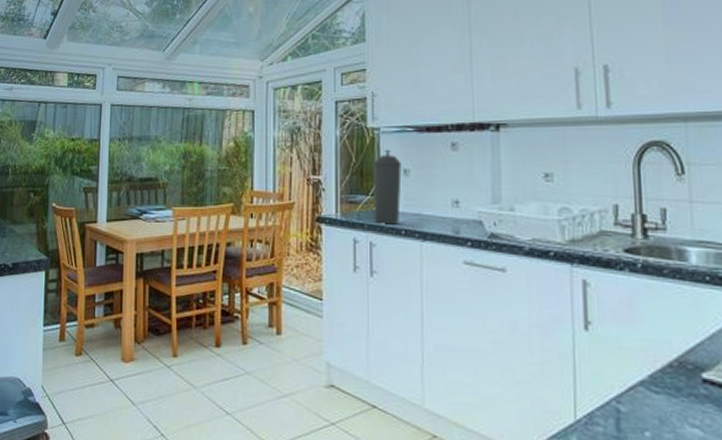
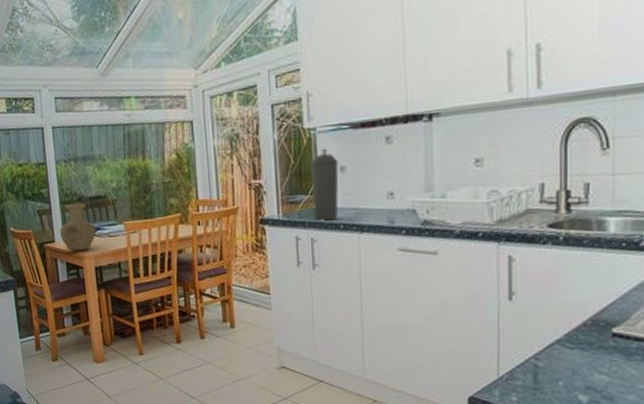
vase: none [103,183,142,235] -> present [59,203,96,252]

